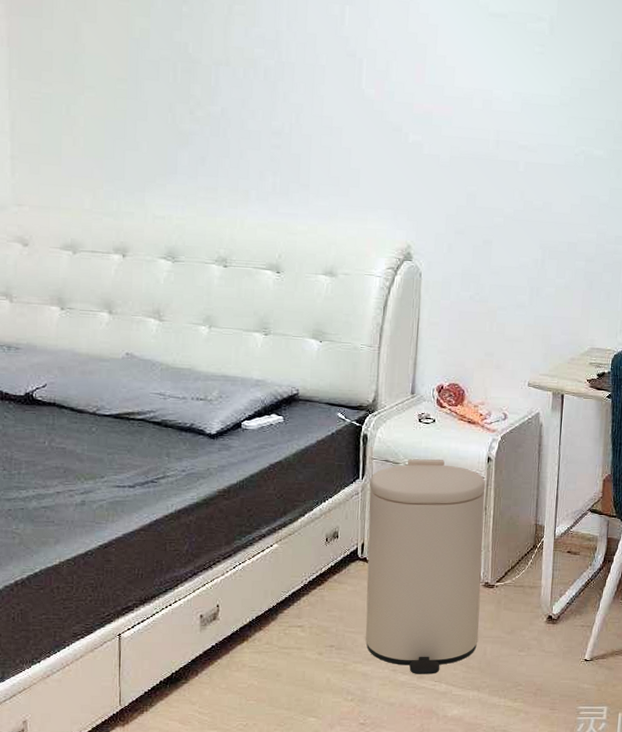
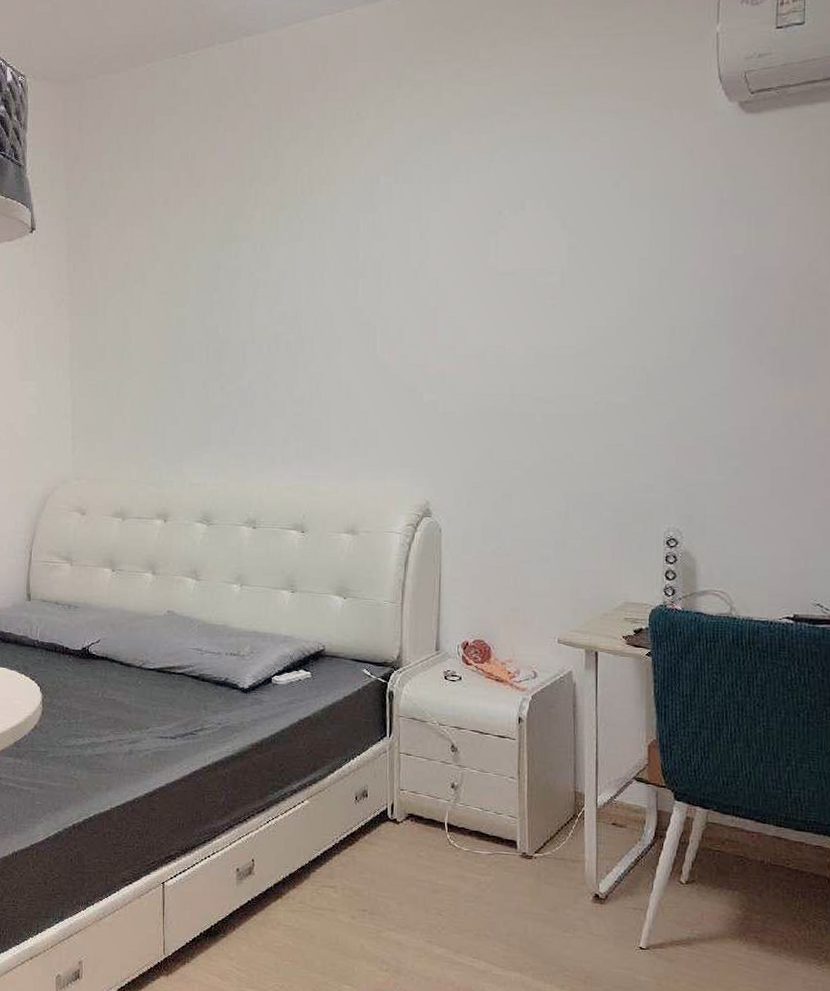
pedal bin: present [365,459,486,674] -> none [397,717,518,950]

